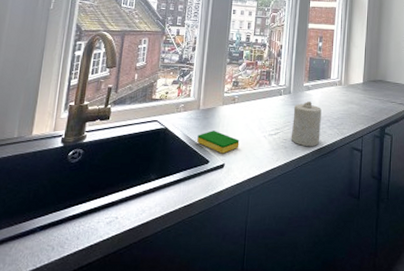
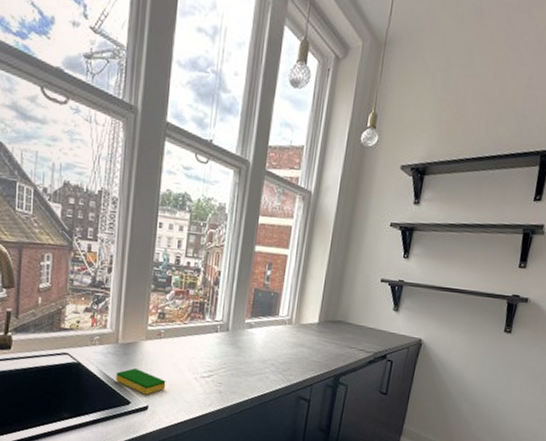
candle: present [291,100,322,147] -> none [226,340,265,393]

